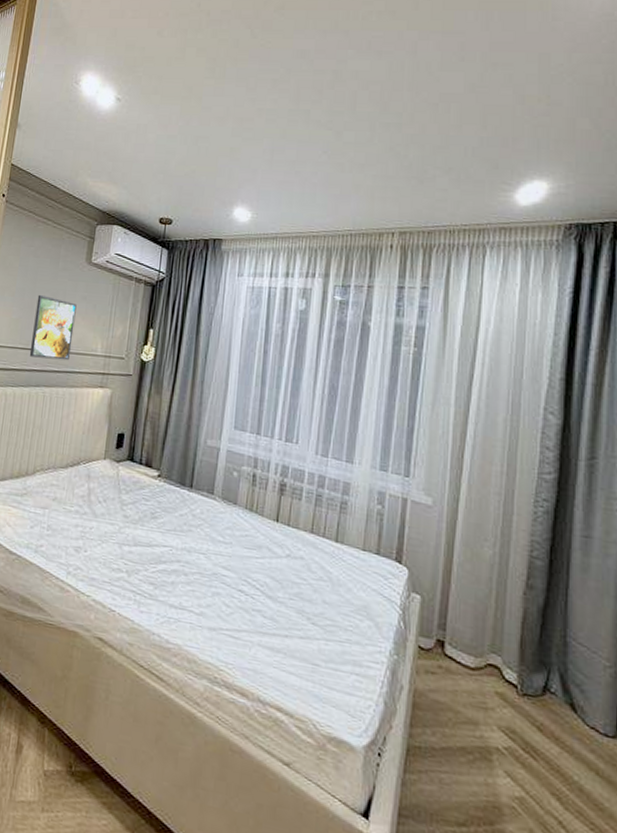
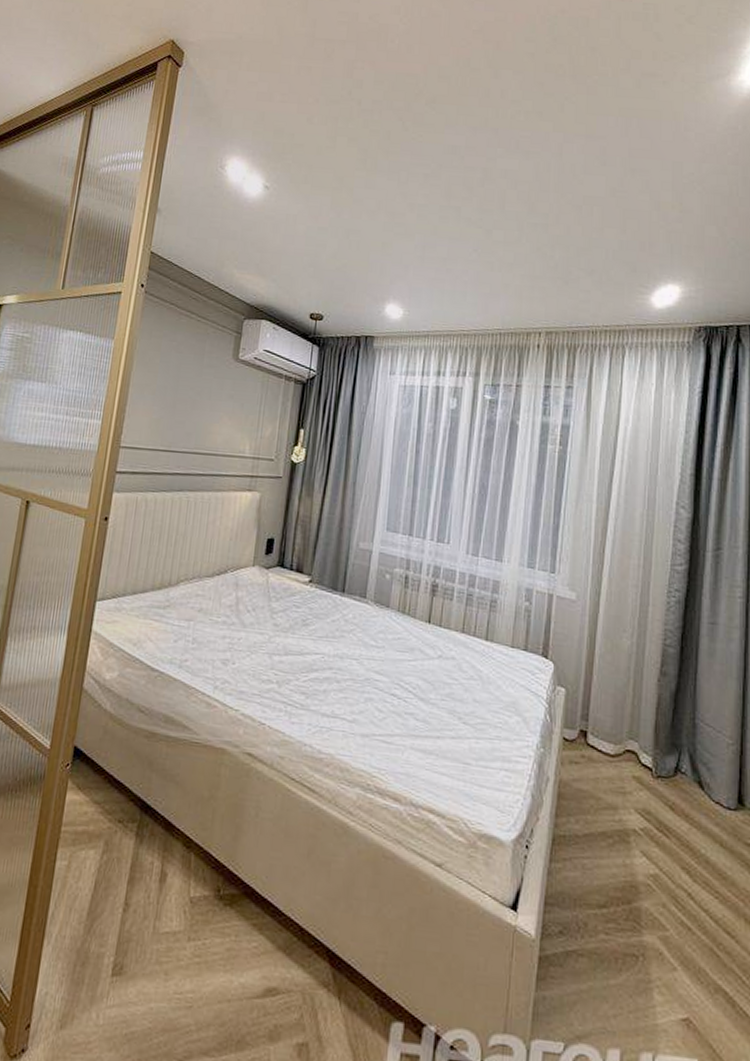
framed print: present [29,294,77,361] -> none [171,392,223,463]

